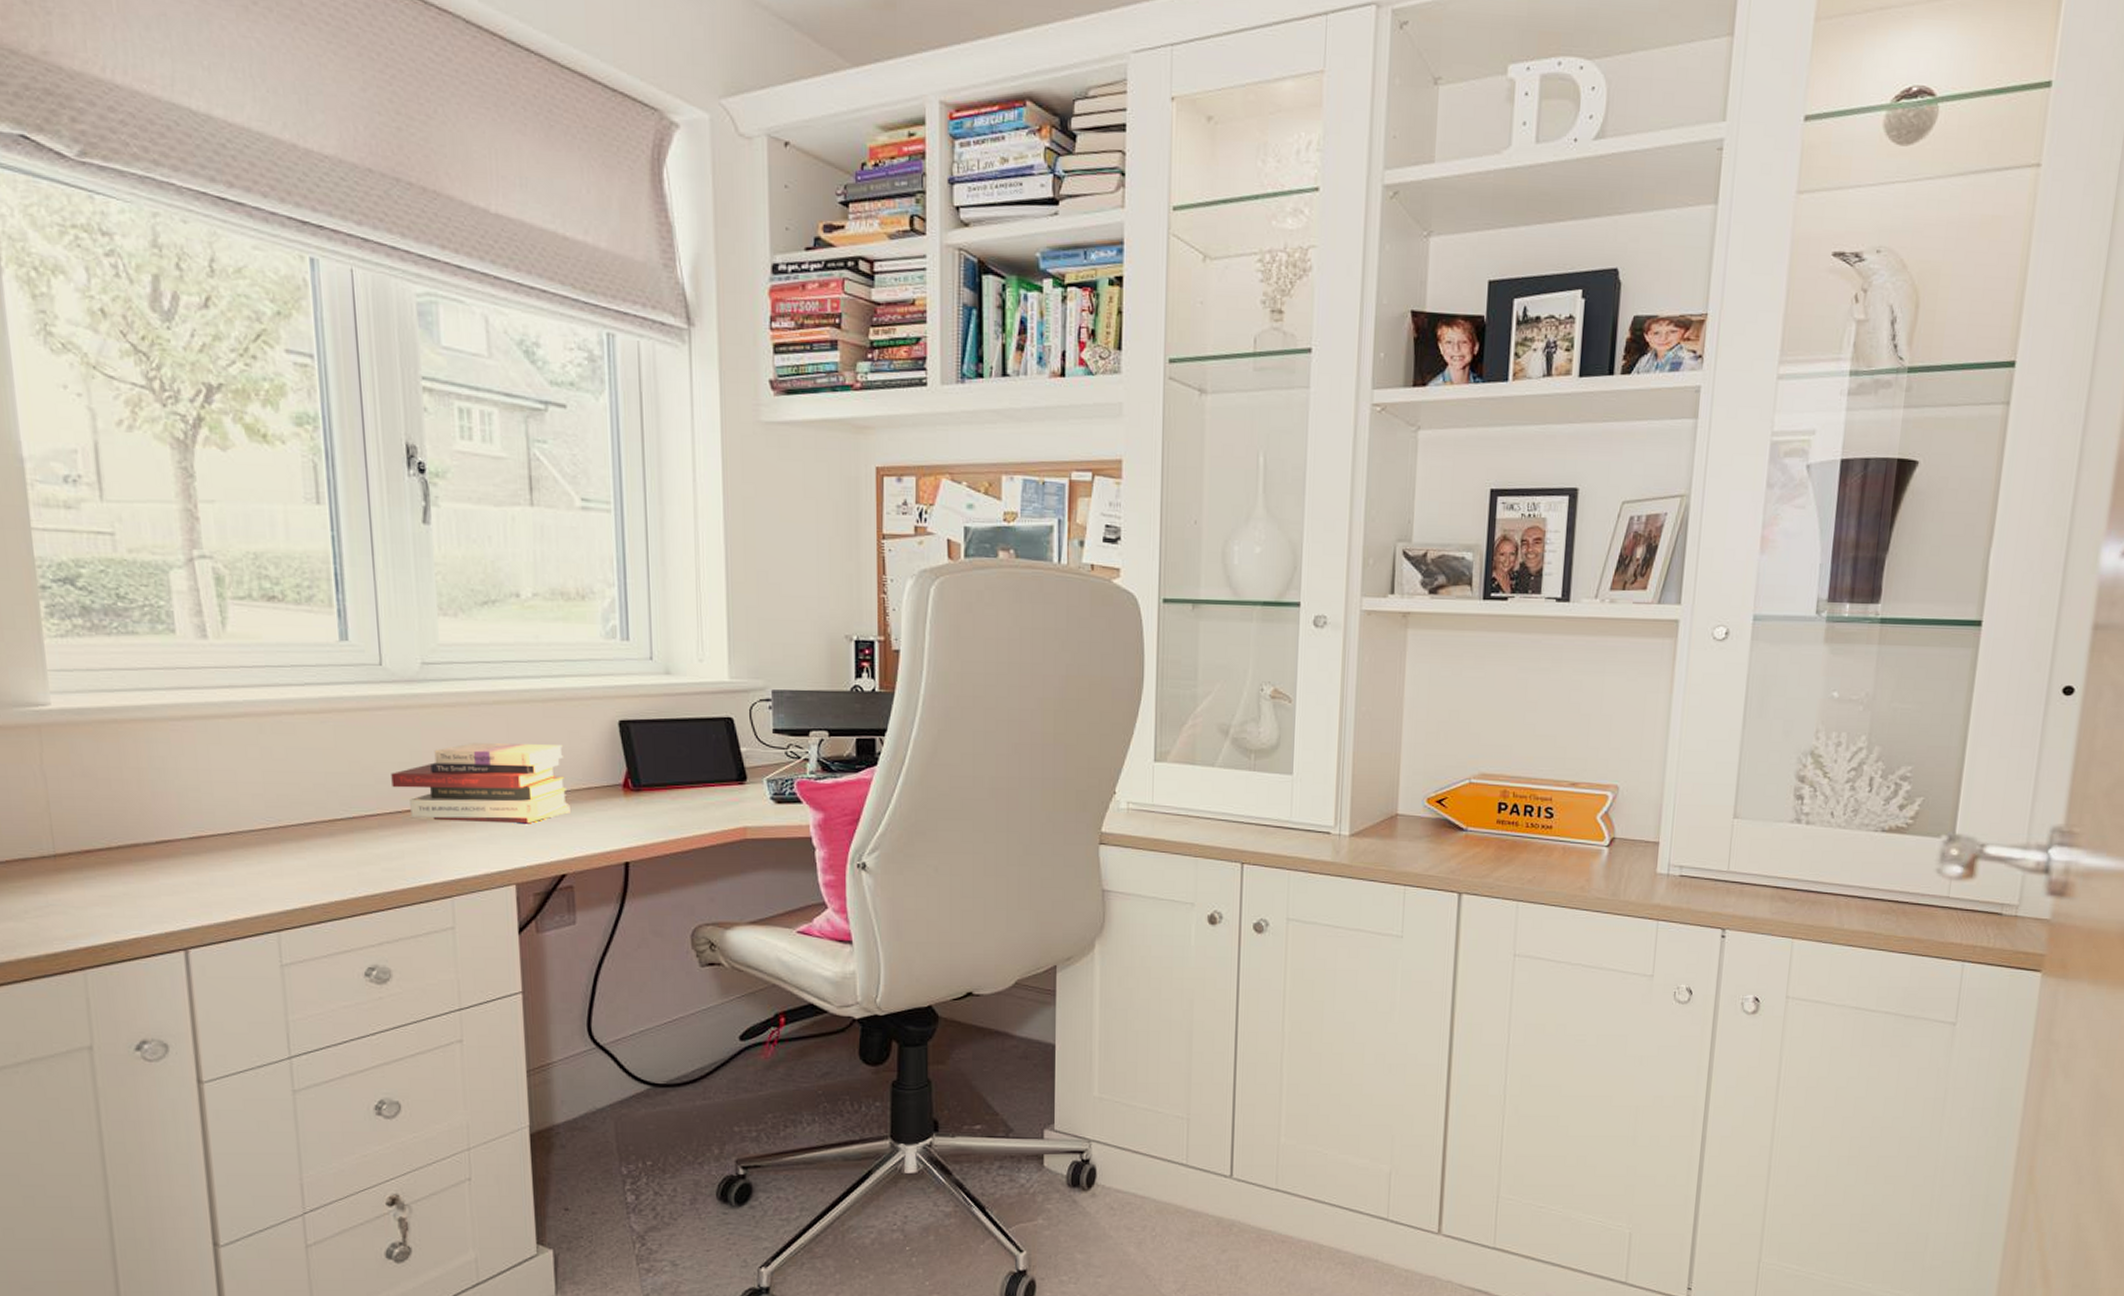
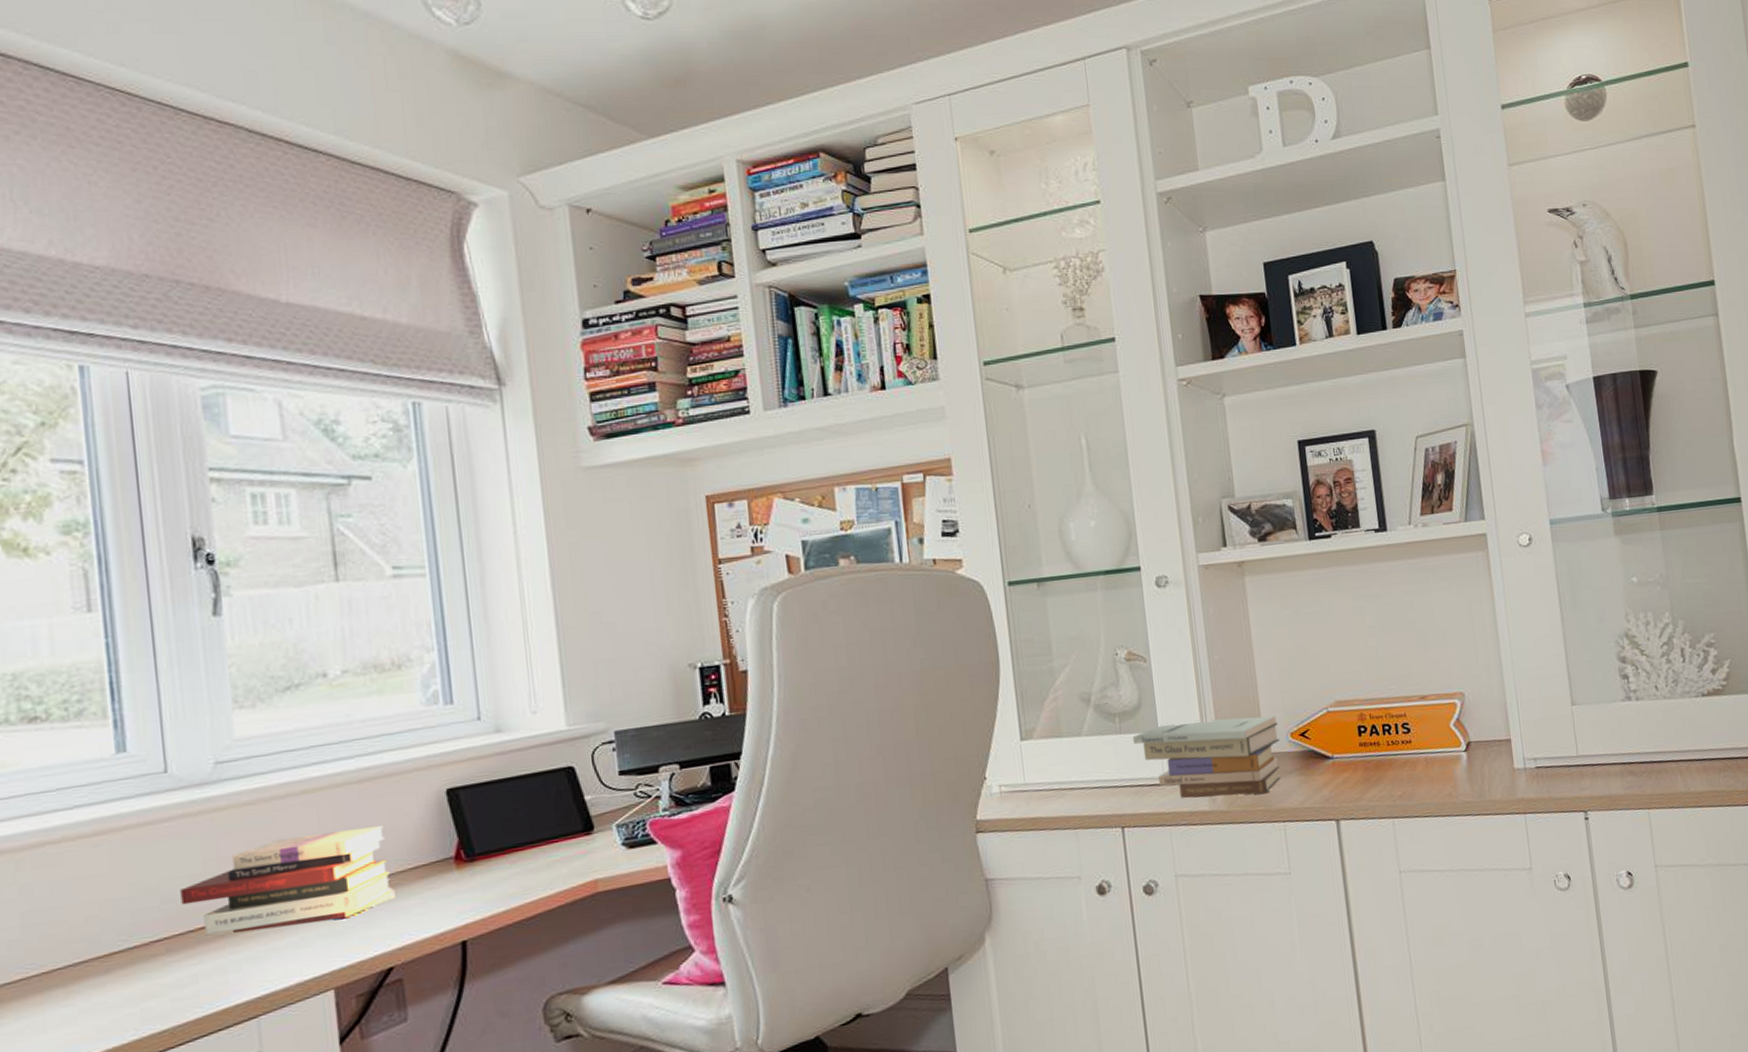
books: none [1265,767,1416,855] -> present [1132,716,1281,798]

